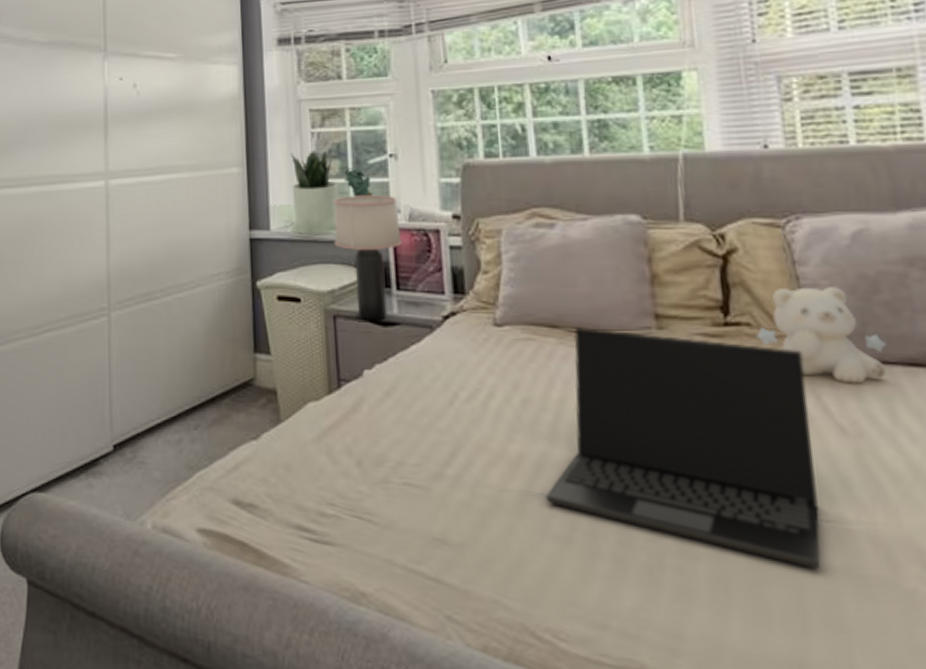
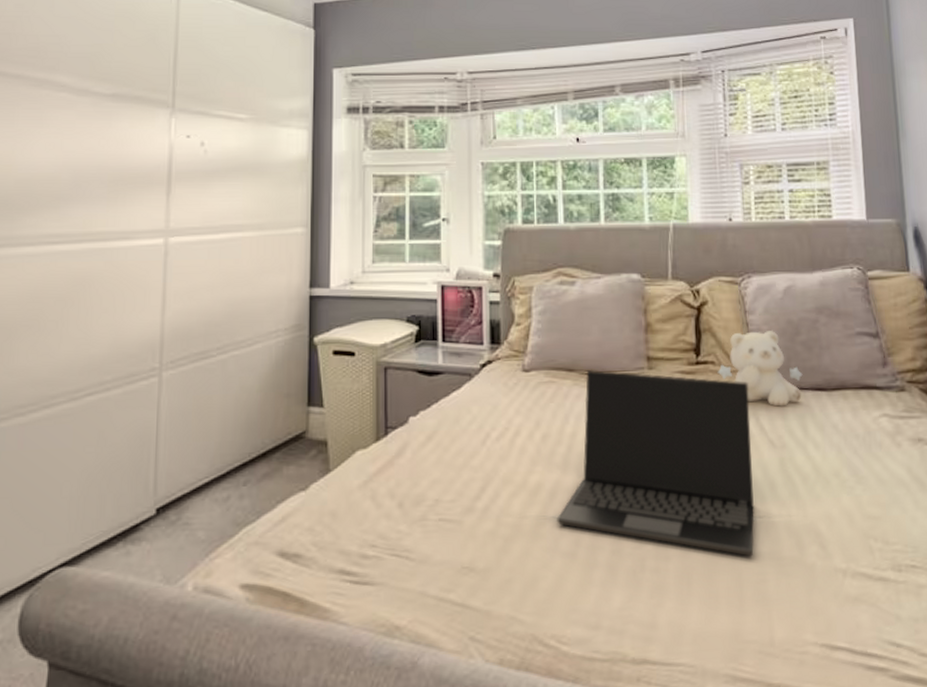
planter: present [291,149,339,236] -> none [349,212,395,293]
table lamp: present [334,195,403,321] -> none [389,255,450,371]
vase: present [344,165,373,197] -> none [402,228,426,257]

